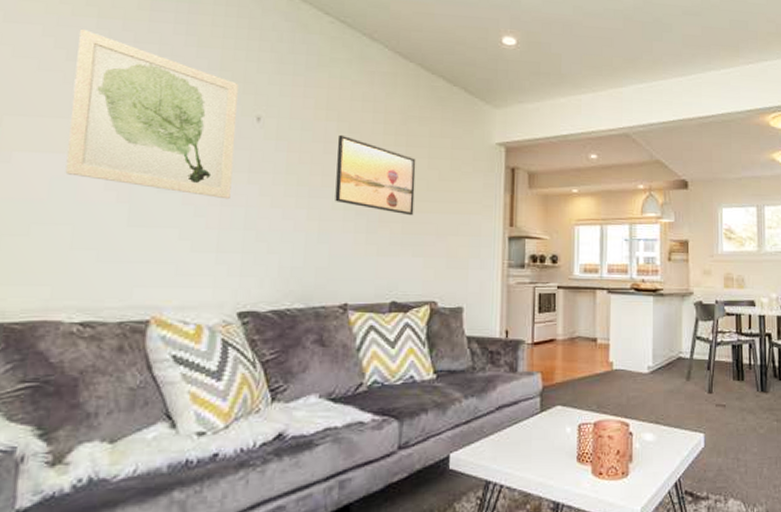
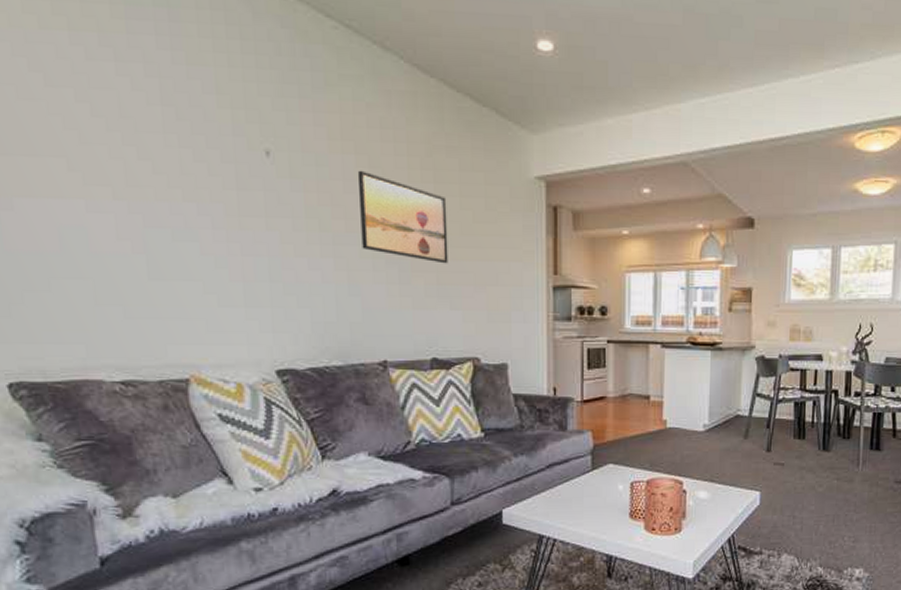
wall art: present [65,28,238,200] -> none [51,45,250,249]

